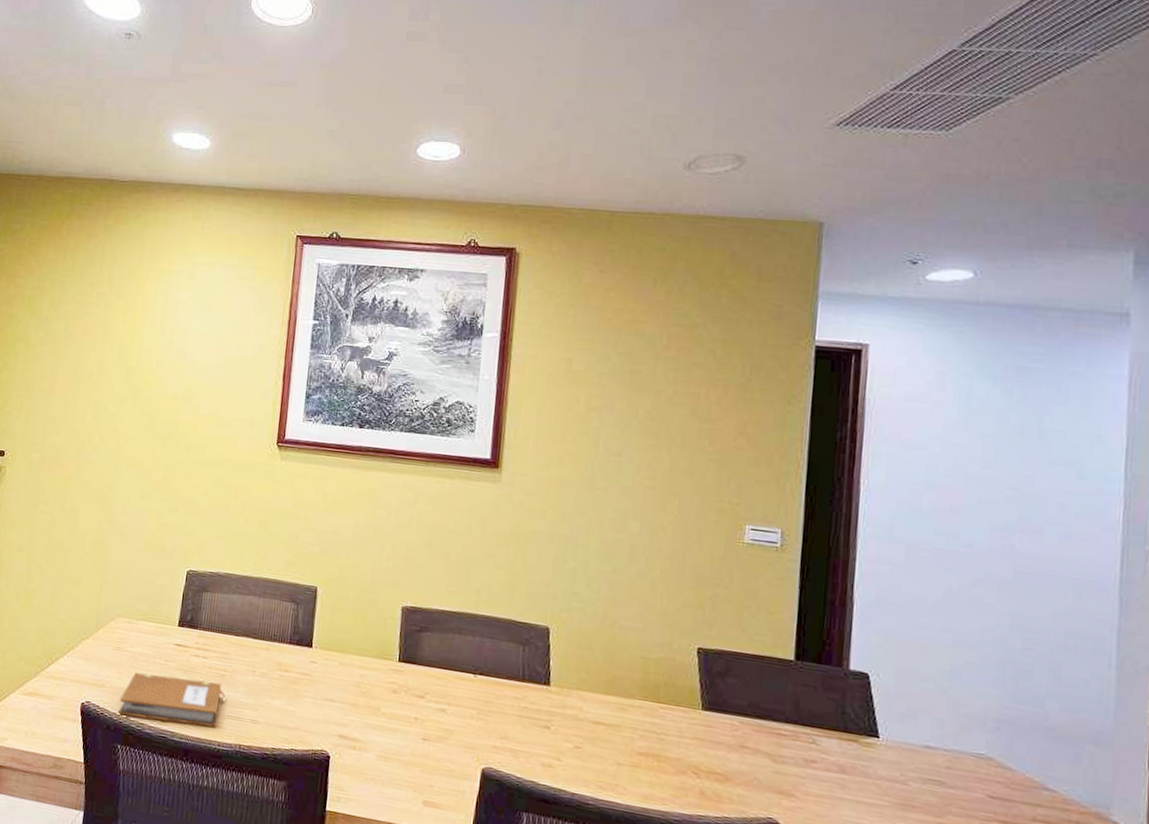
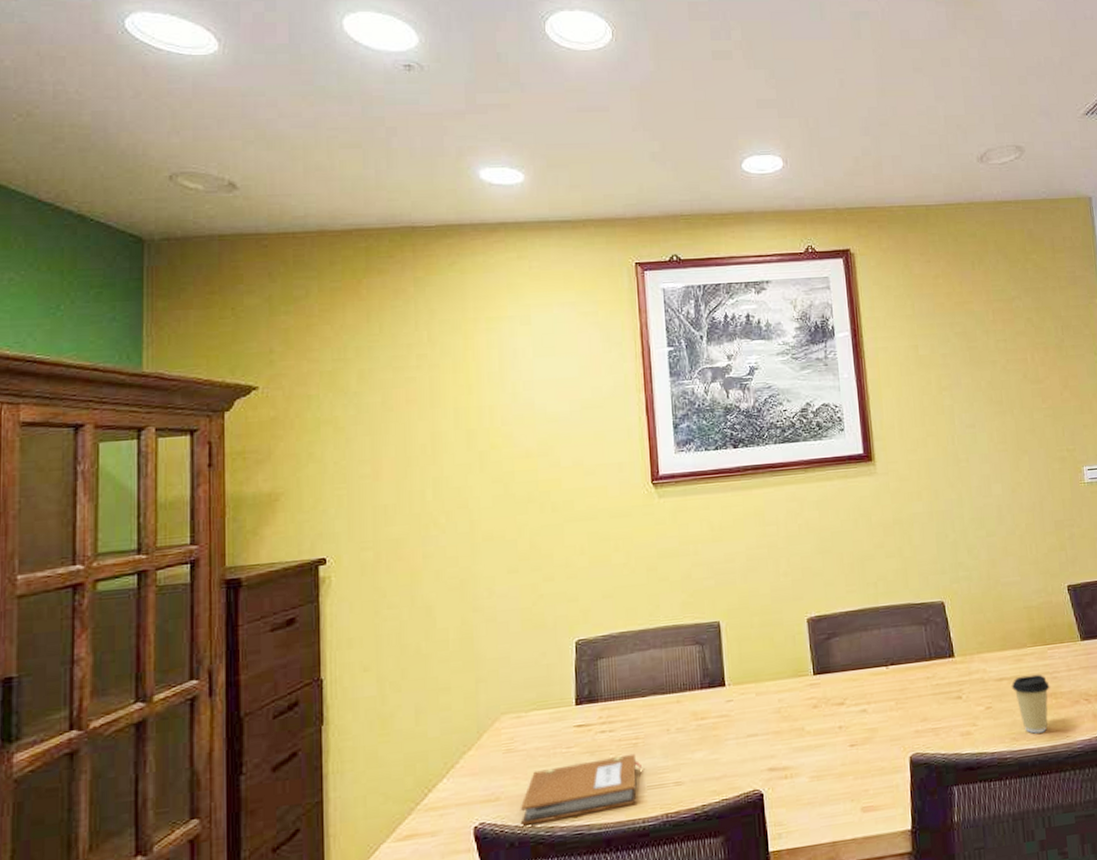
coffee cup: none [609,726,654,792] -> present [1012,674,1050,734]

